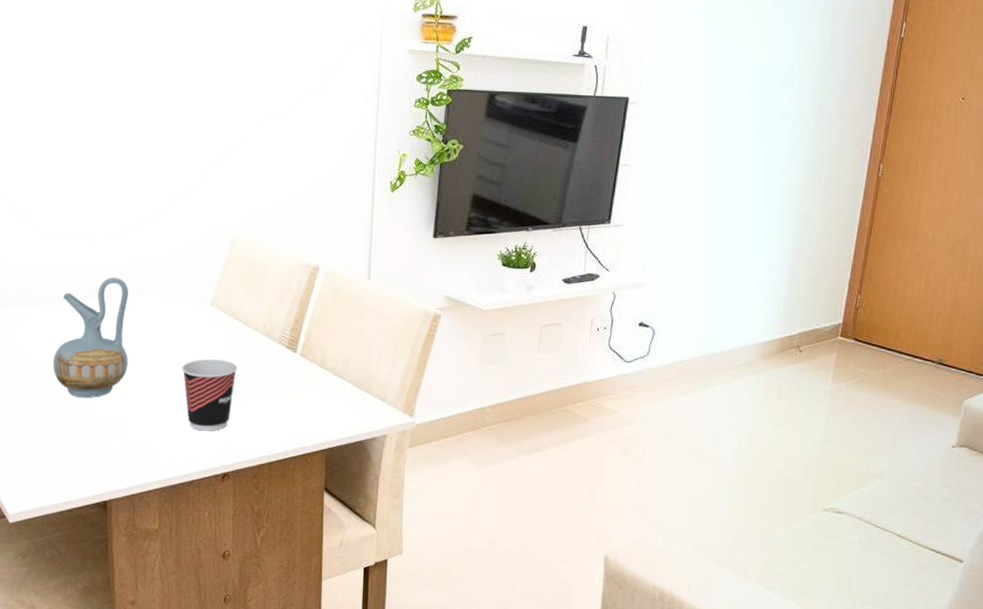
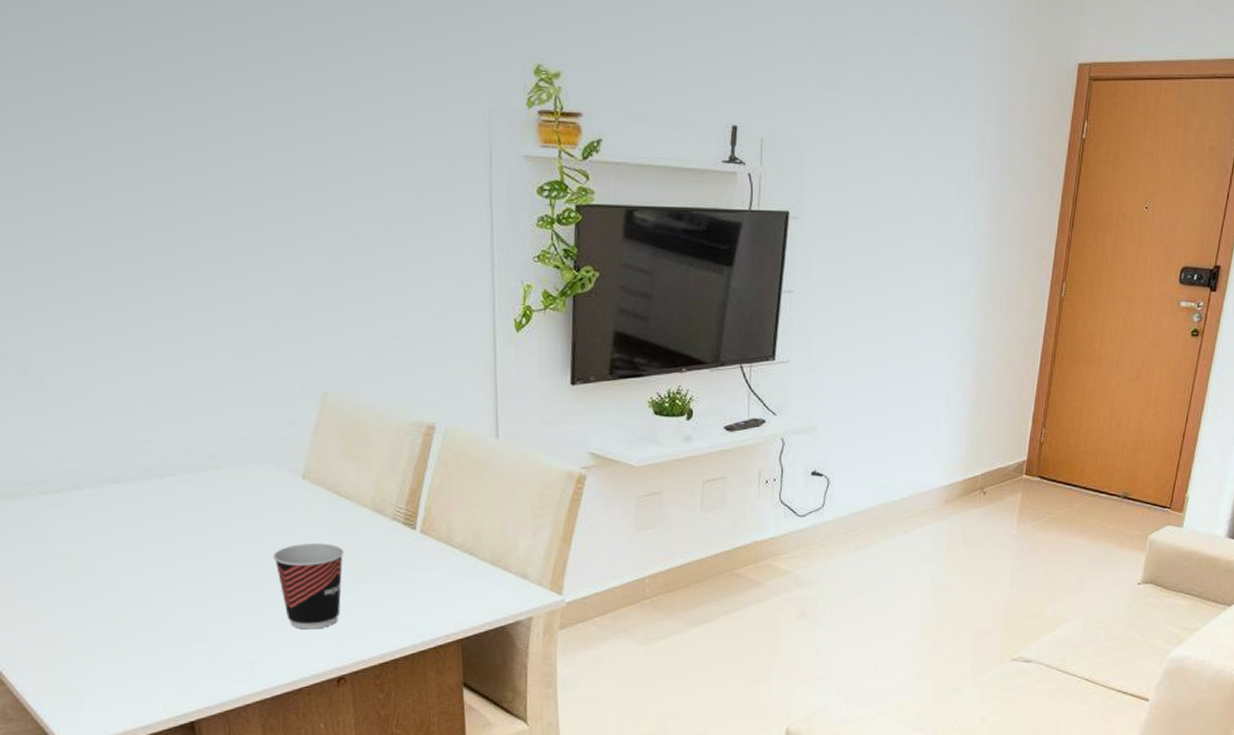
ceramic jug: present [53,277,128,398] -> none [102,450,203,601]

